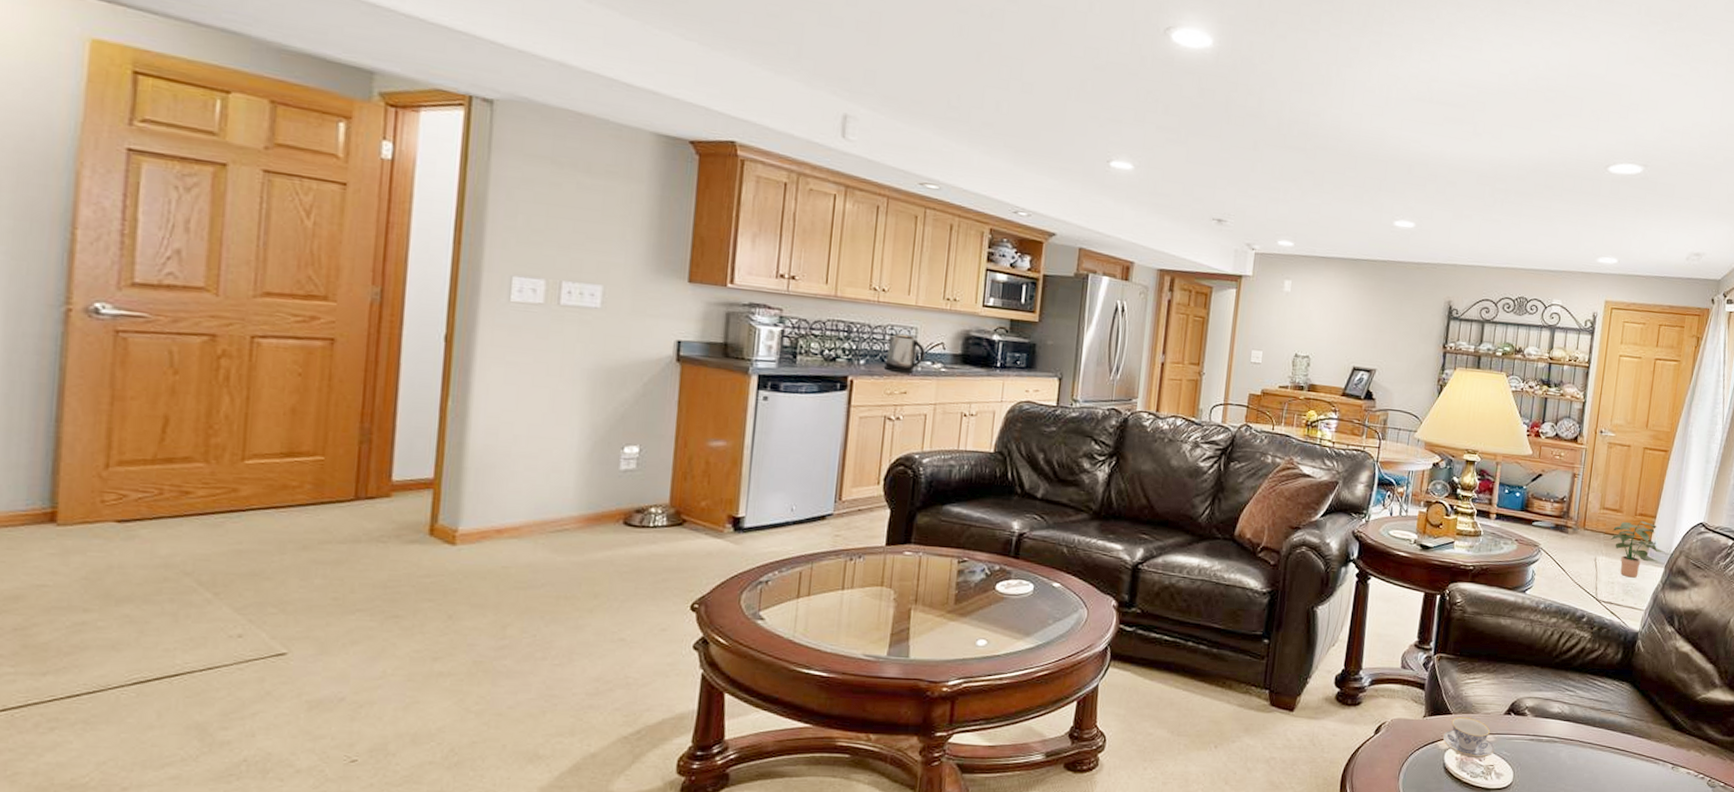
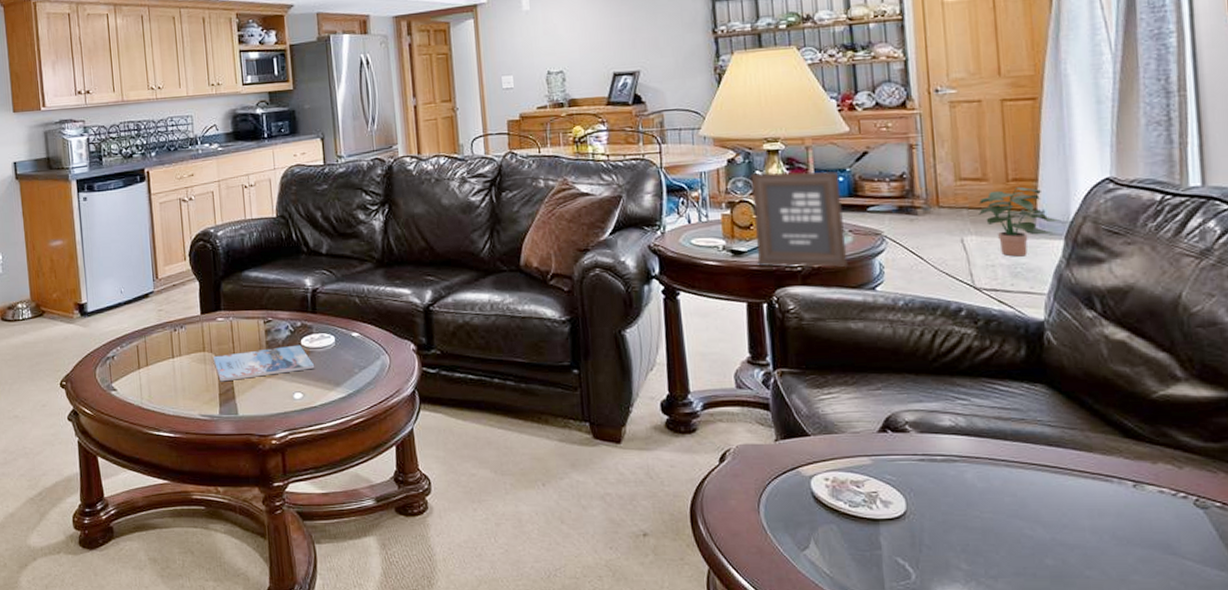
kettle: present [884,333,926,375] -> none [171,123,203,159]
magazine: none [891,589,1007,621] -> present [213,344,315,382]
picture frame: none [1440,479,1516,570] -> present [750,170,848,267]
teacup: present [1442,717,1495,759] -> none [804,439,874,485]

